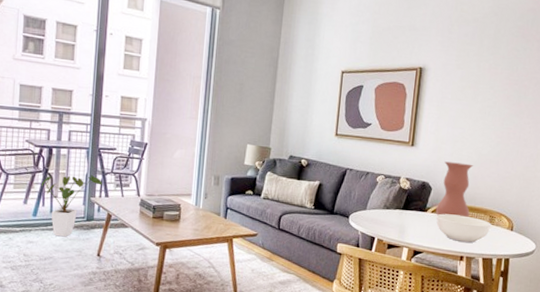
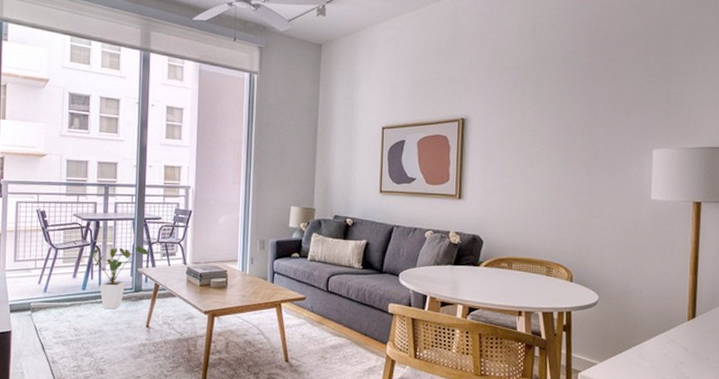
vase: present [435,161,473,217] -> none [488,213,525,269]
bowl: present [436,213,491,243] -> none [489,267,549,297]

